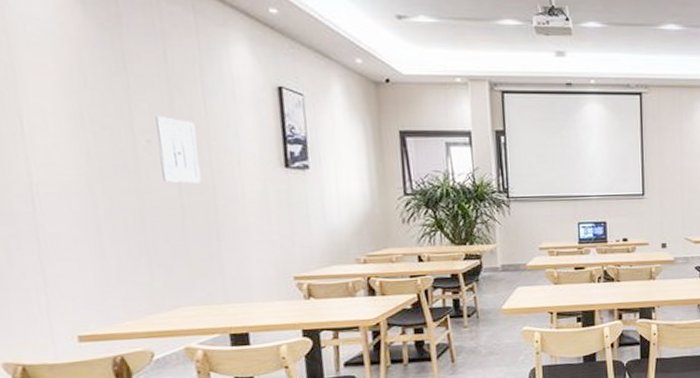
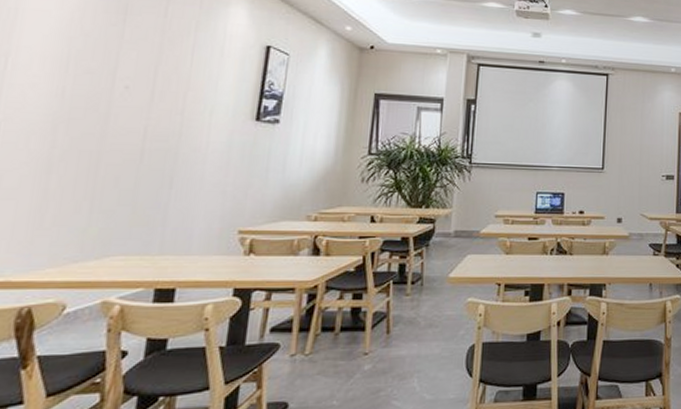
wall art: present [155,115,202,184] -> none [131,63,177,130]

